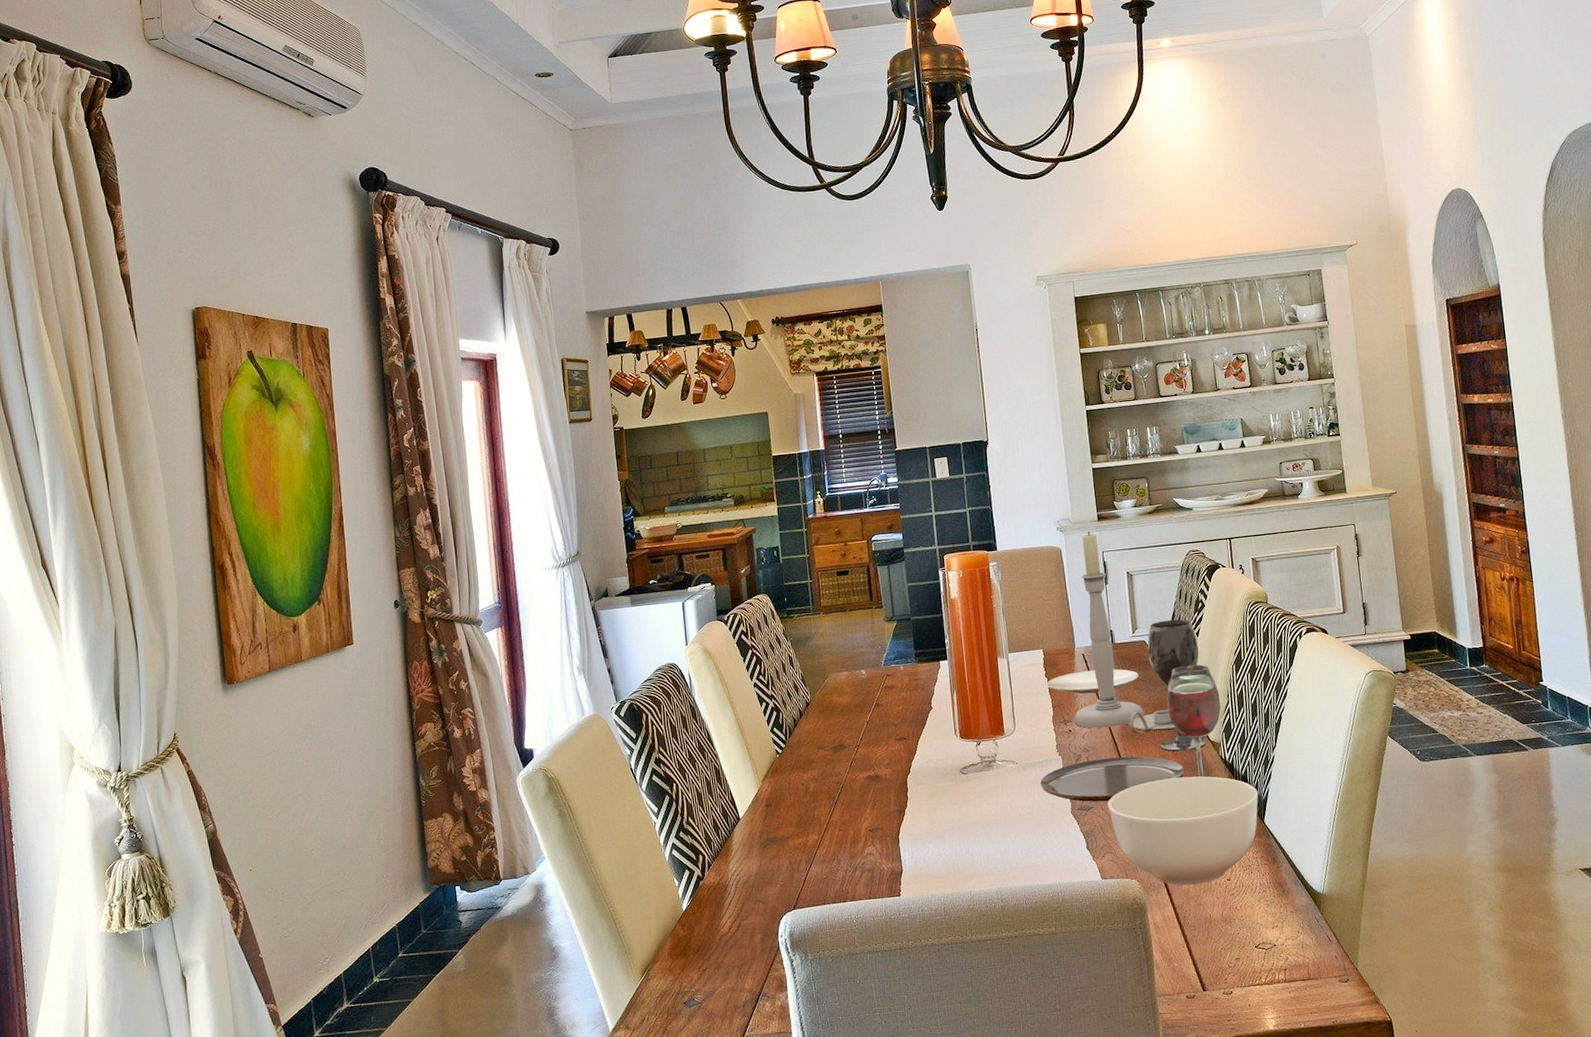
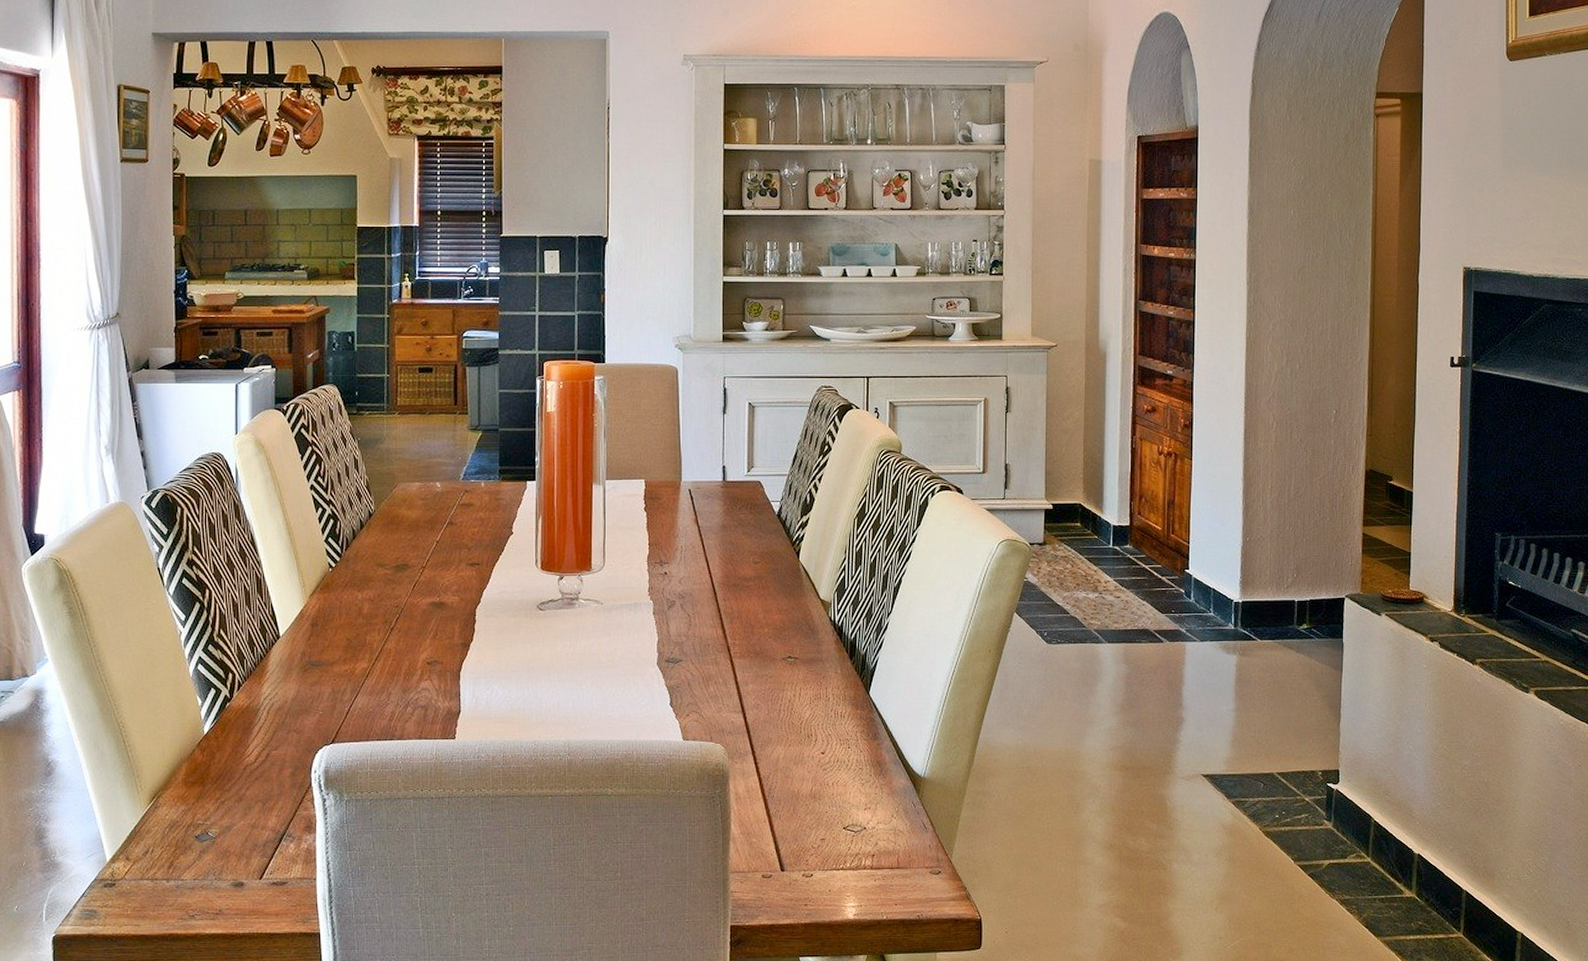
plate: present [1039,756,1184,802] -> none [625,607,787,655]
plate: present [1047,668,1139,694] -> none [646,508,750,534]
candlestick: present [1074,531,1177,734] -> none [671,352,785,585]
bowl: present [1107,776,1259,886] -> none [698,636,867,755]
wine glass: present [1147,619,1207,752] -> none [762,461,819,608]
wineglass: present [1166,664,1221,777] -> none [777,513,837,638]

